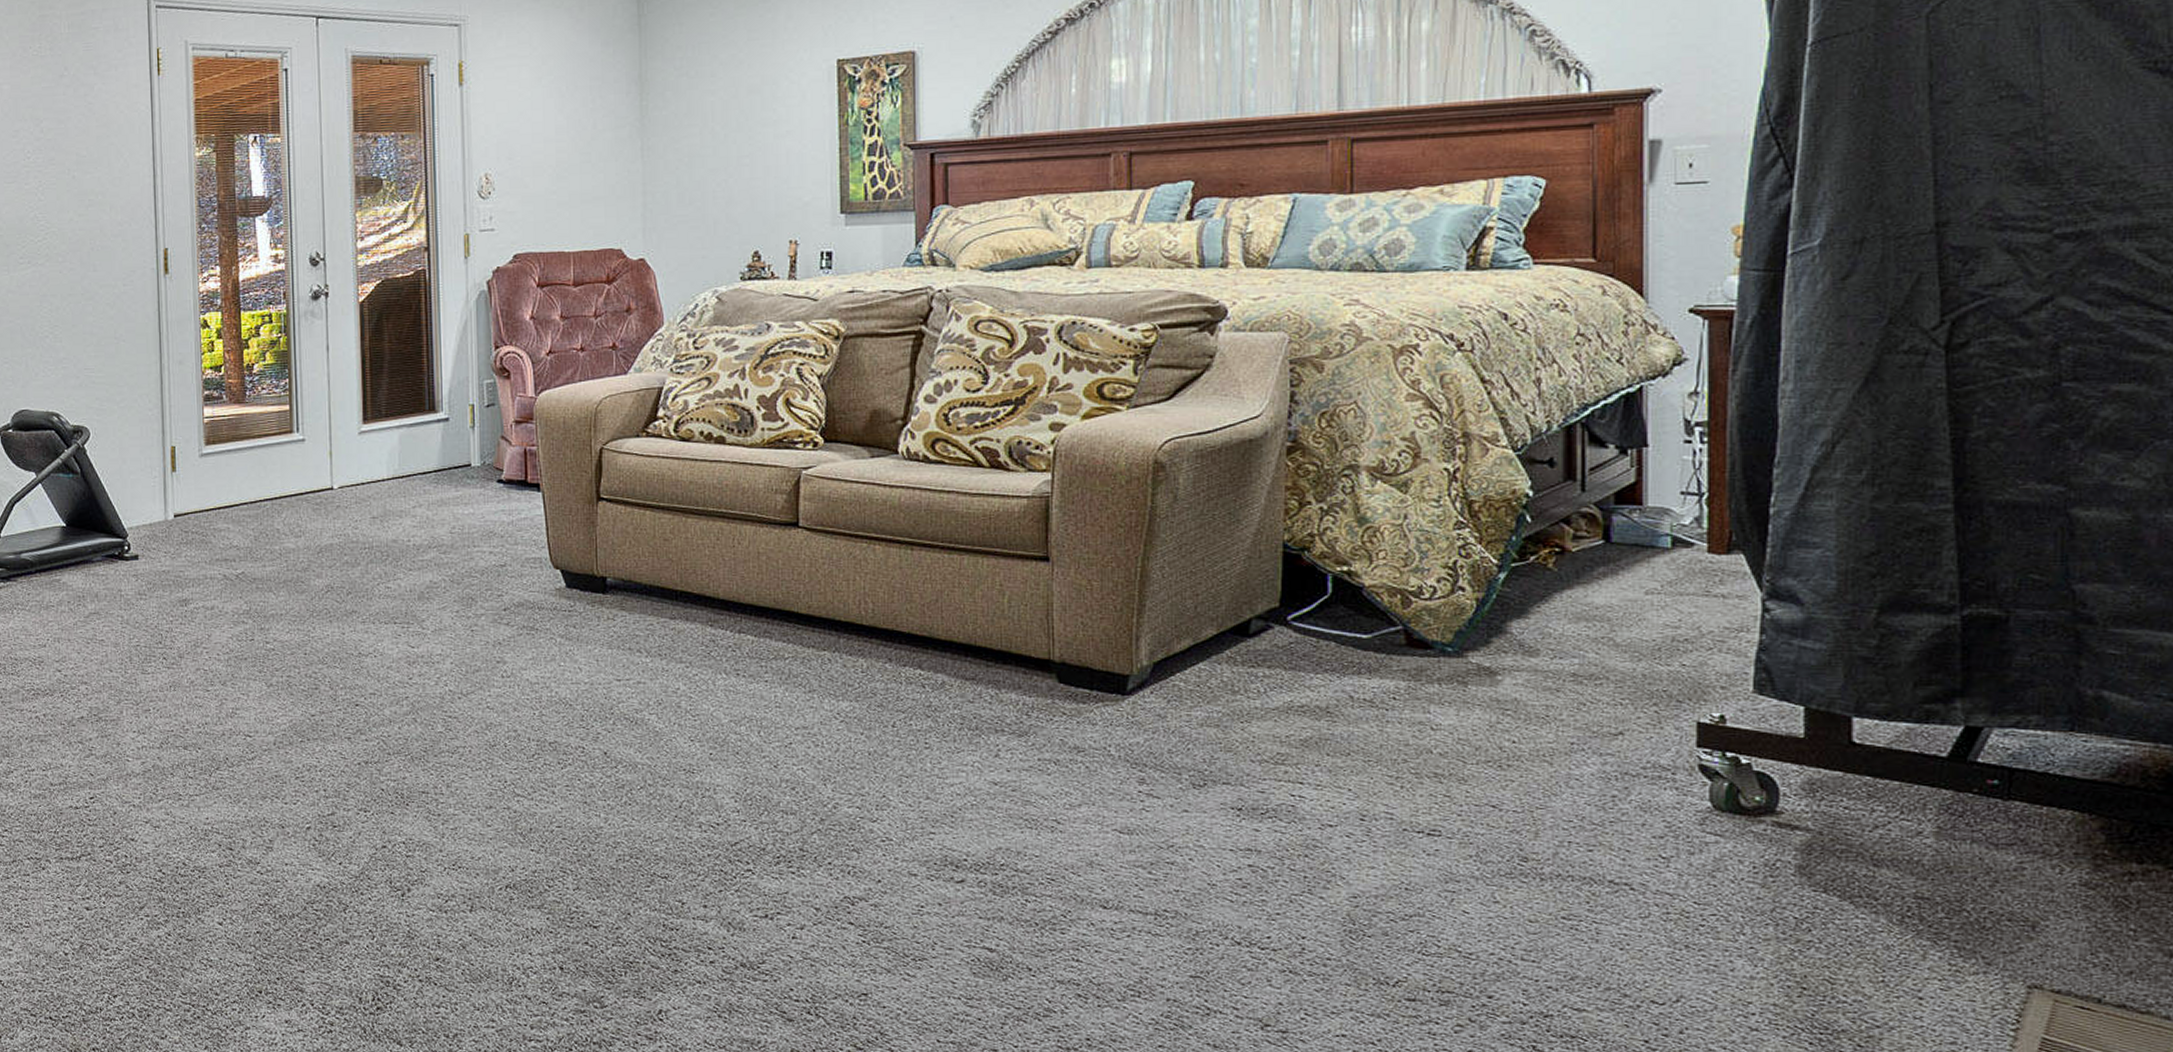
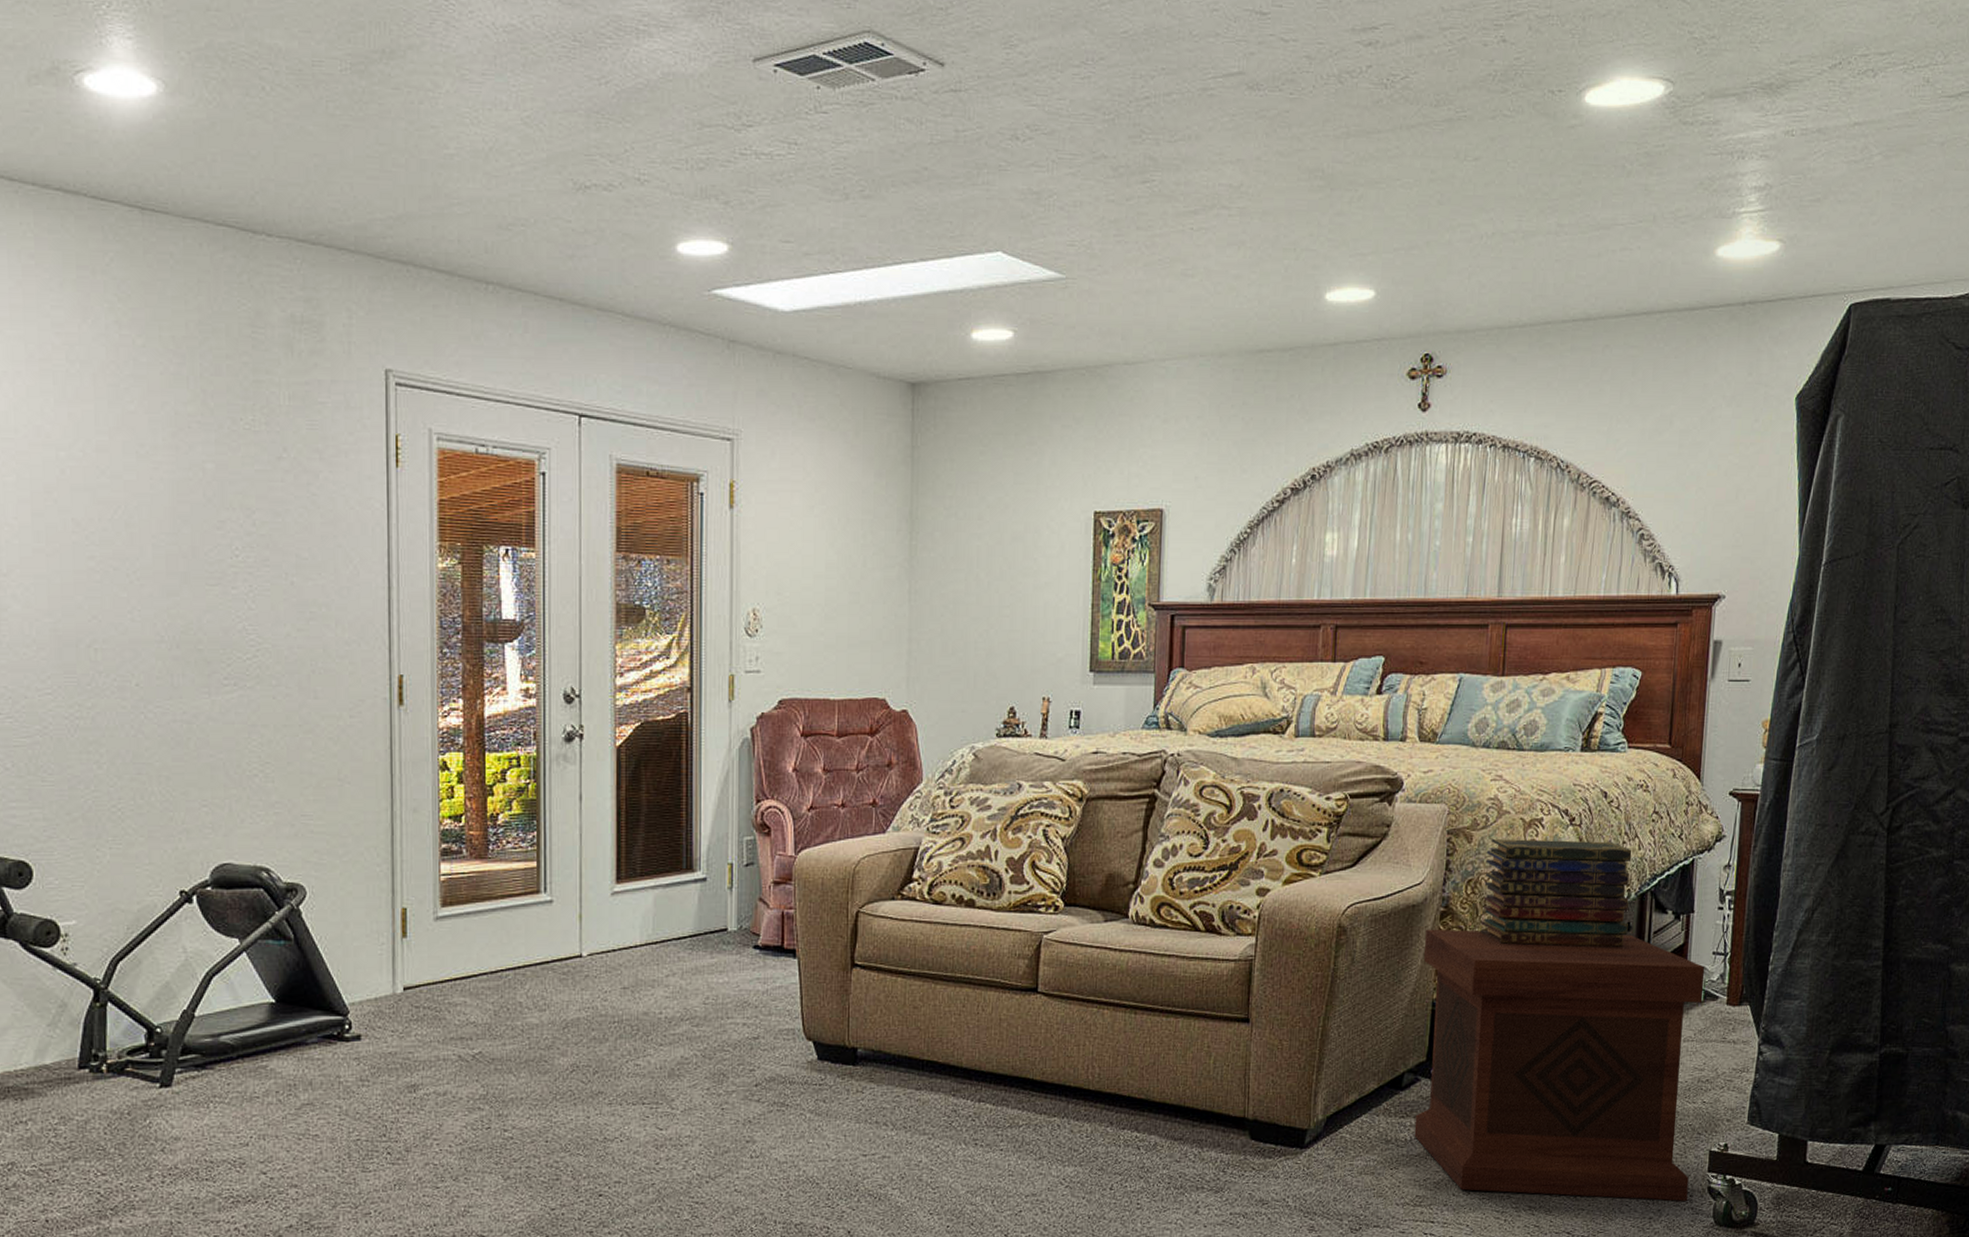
side table: none [1269,465,1671,779] -> present [1414,929,1705,1201]
book stack: none [1342,367,1551,487] -> present [1480,839,1632,948]

